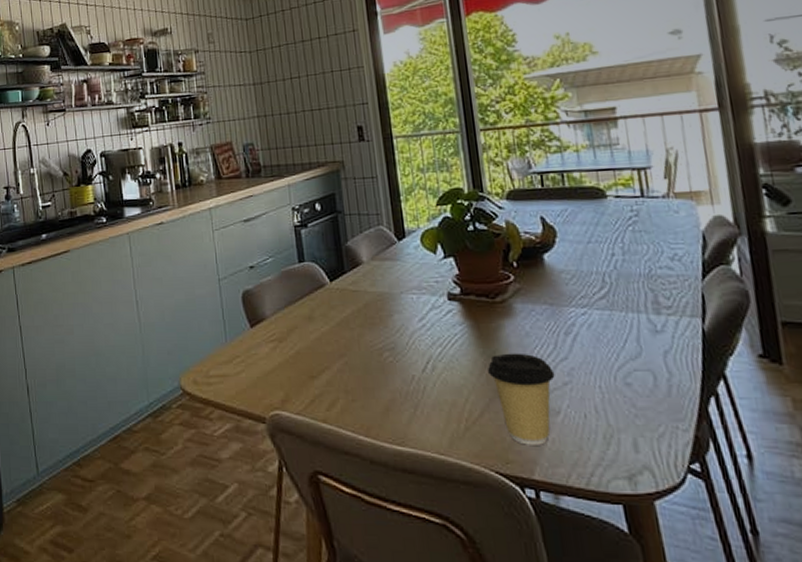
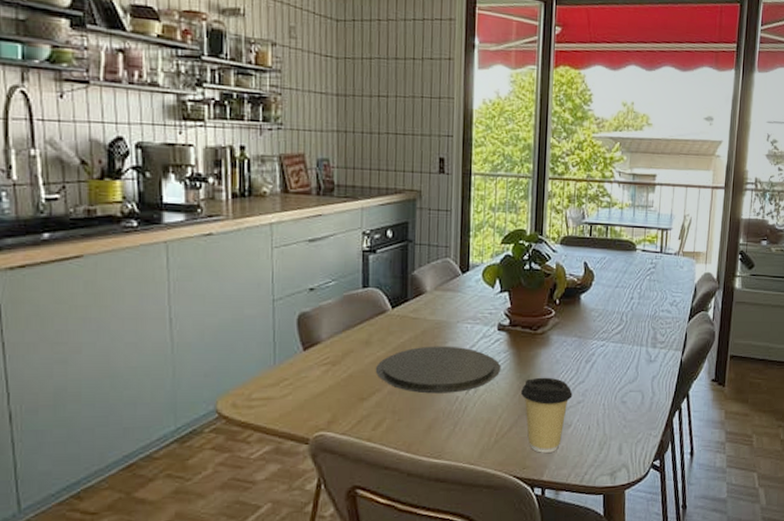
plate: none [321,319,460,372] -> present [375,346,501,394]

